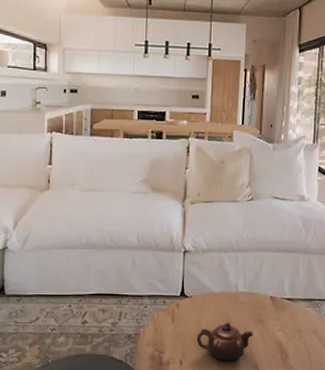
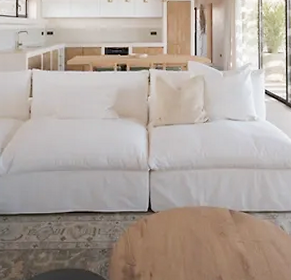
teapot: present [196,322,253,361] -> none [164,235,216,272]

